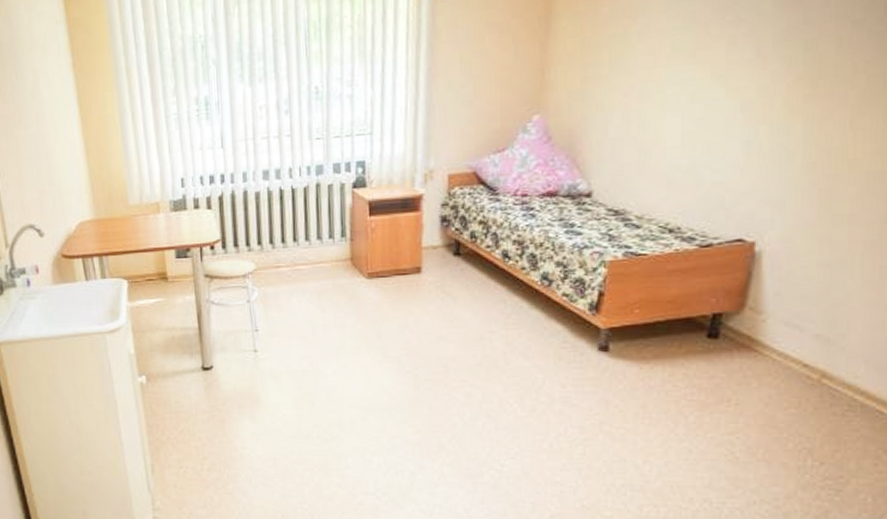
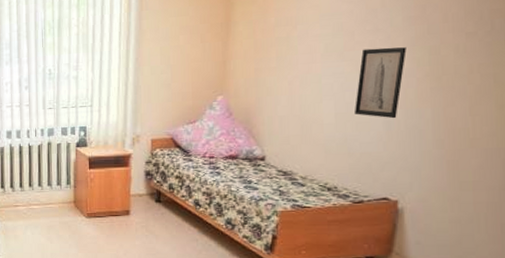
wall art: none [707,42,775,138] -> present [355,47,407,119]

